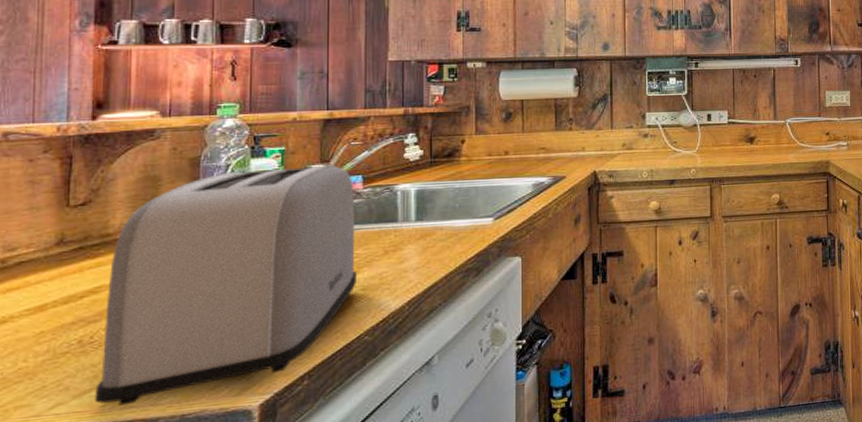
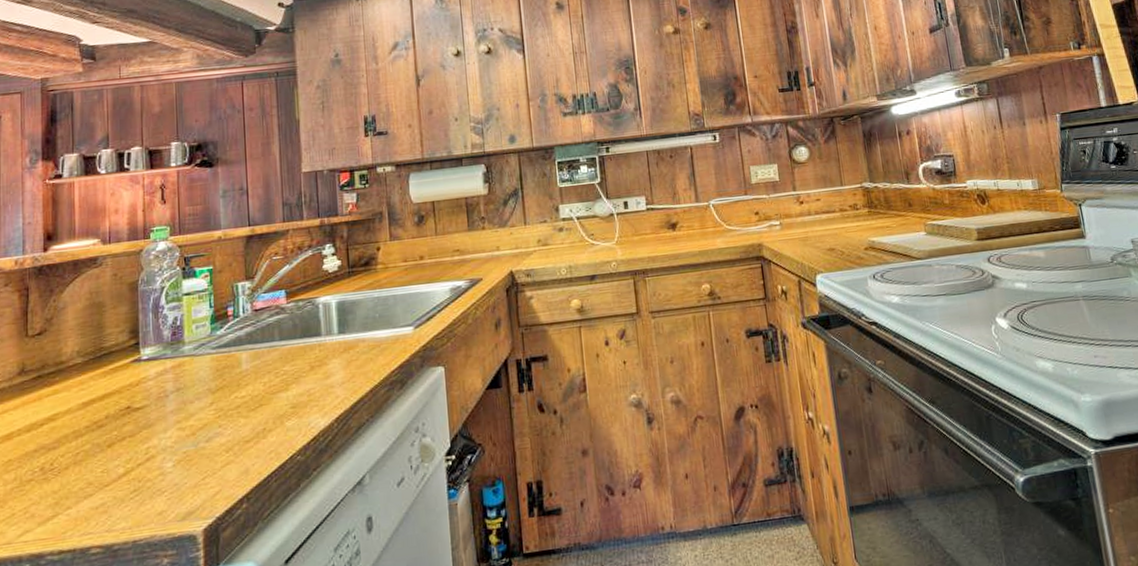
toaster: present [95,164,357,406] -> none [57,281,286,532]

